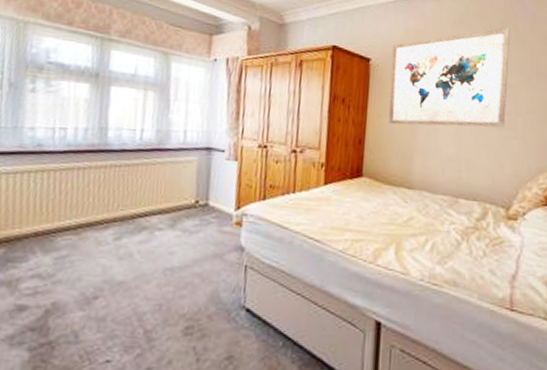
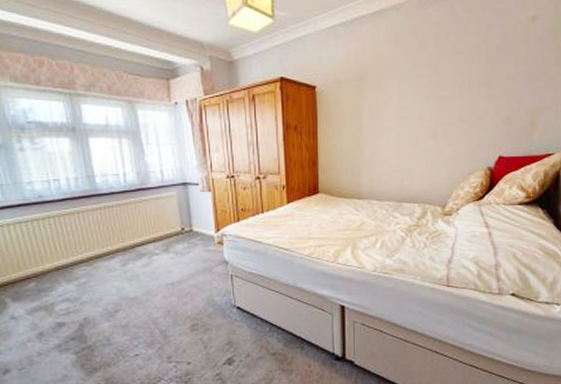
wall art: present [388,27,511,128] -> none [335,41,444,145]

